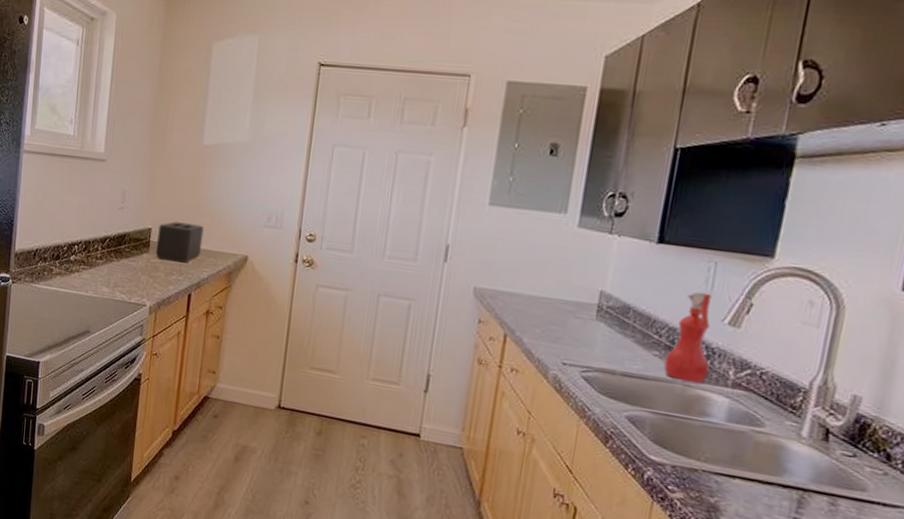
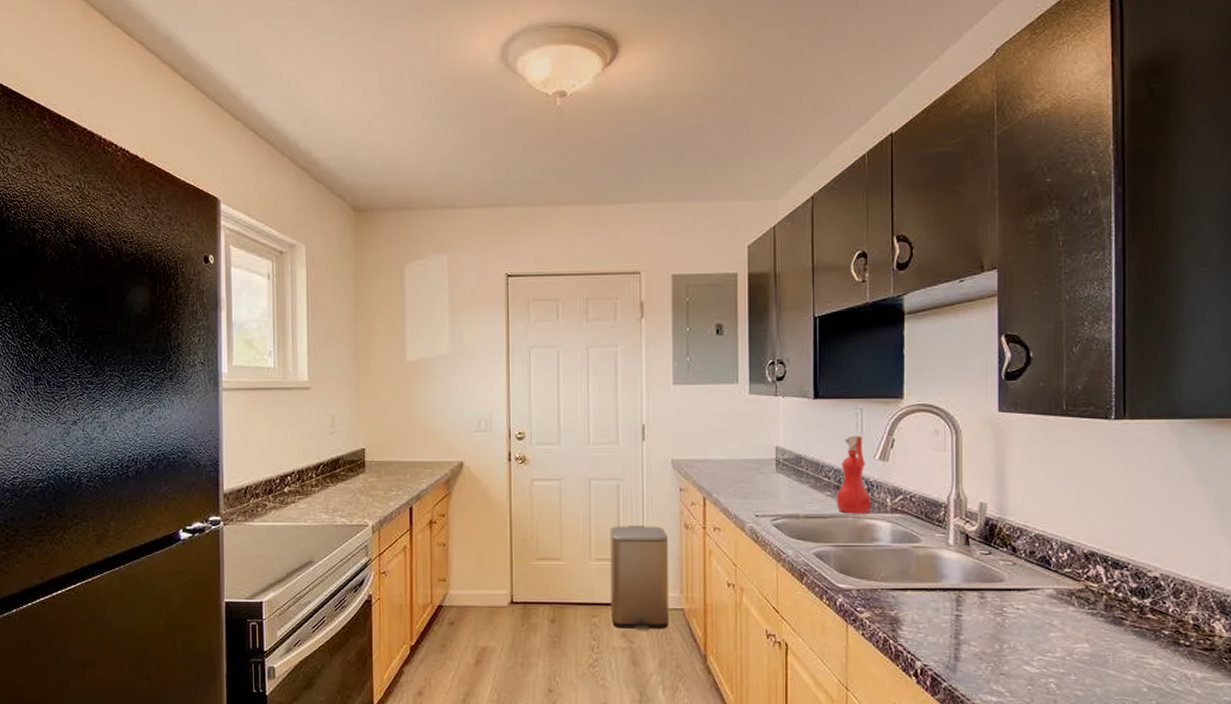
toaster: present [155,221,204,263] -> none [371,438,418,478]
pedal bin: none [381,348,458,465] -> present [610,526,669,631]

